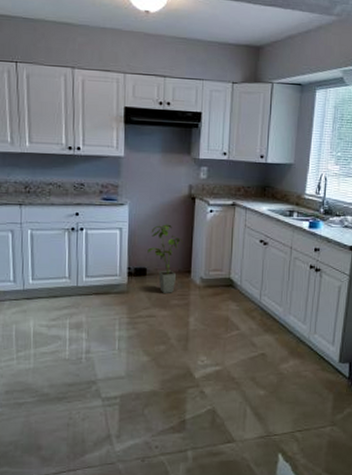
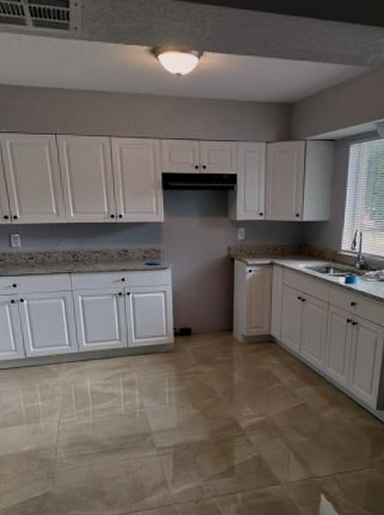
house plant: present [147,224,183,293] -> none [191,285,225,351]

